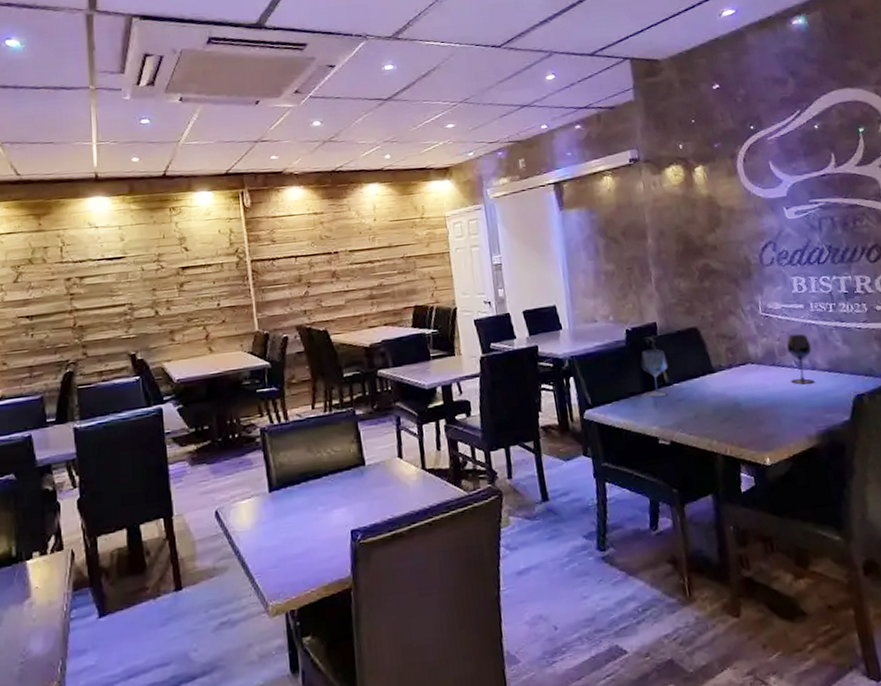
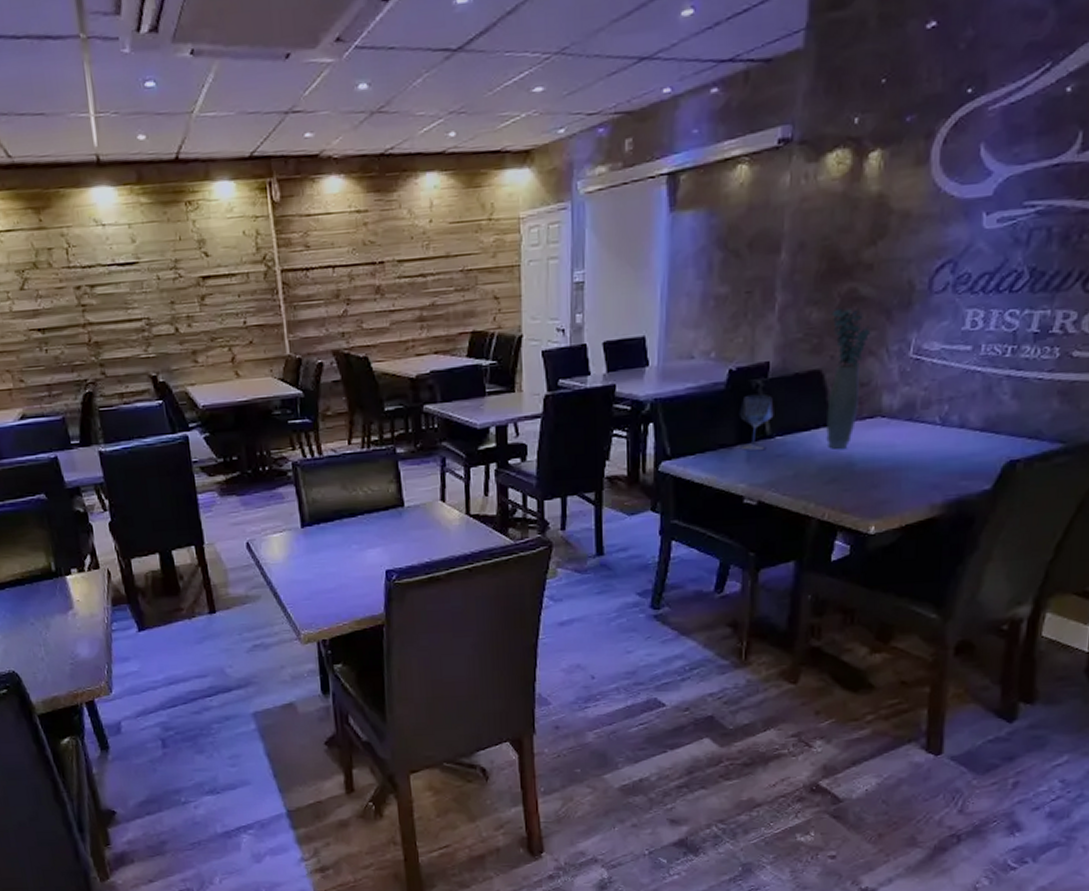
vase: none [694,274,733,393] -> present [826,303,871,450]
wineglass: present [786,333,815,385] -> none [927,383,967,445]

